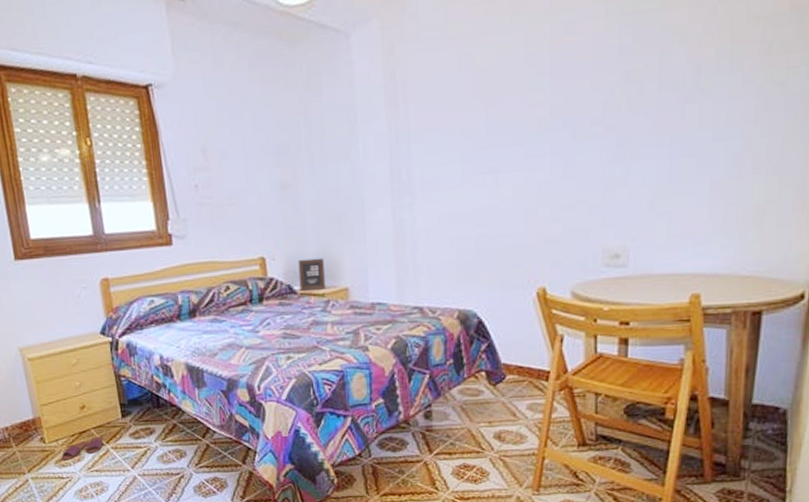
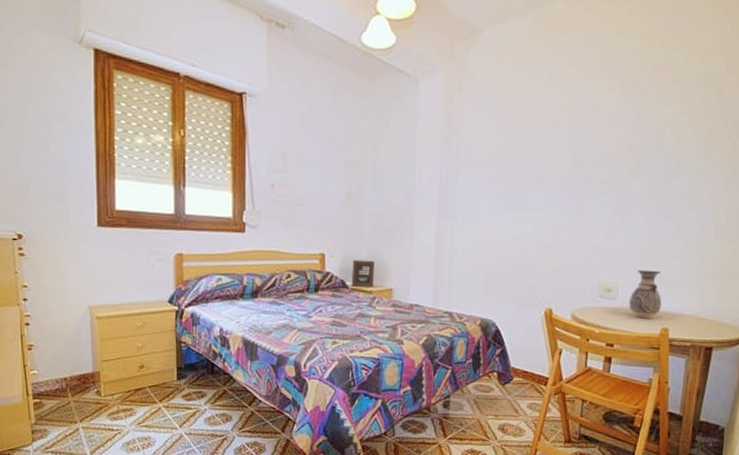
slippers: present [61,436,103,460] -> none [114,394,157,414]
vase: none [643,223,688,286] -> present [628,269,662,319]

